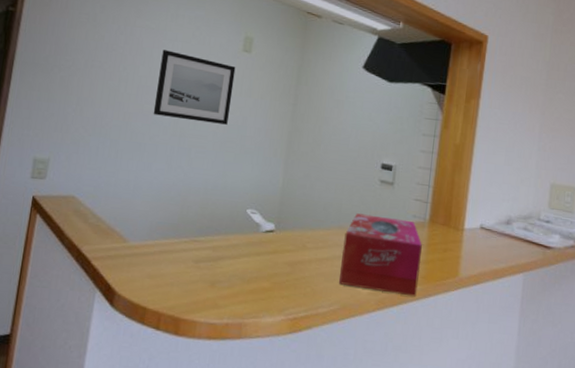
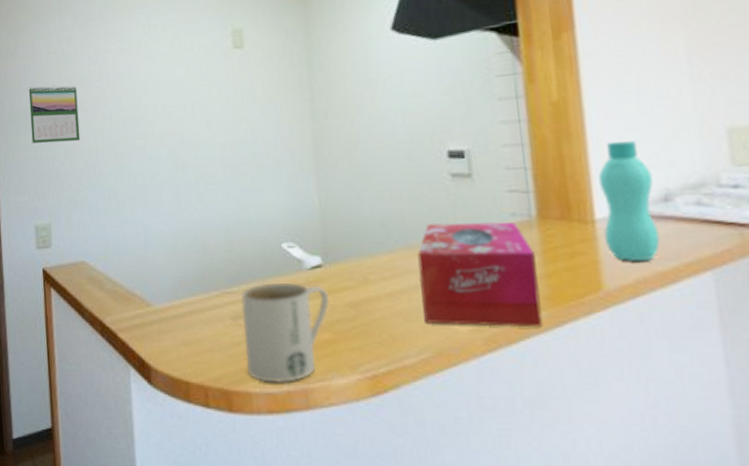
calendar: none [47,37,101,95] -> present [28,85,81,144]
wall art: present [153,50,236,125] -> none [142,69,235,150]
mug: none [197,237,275,317] -> present [241,282,329,383]
bottle: none [467,178,503,261] -> present [598,140,661,261]

